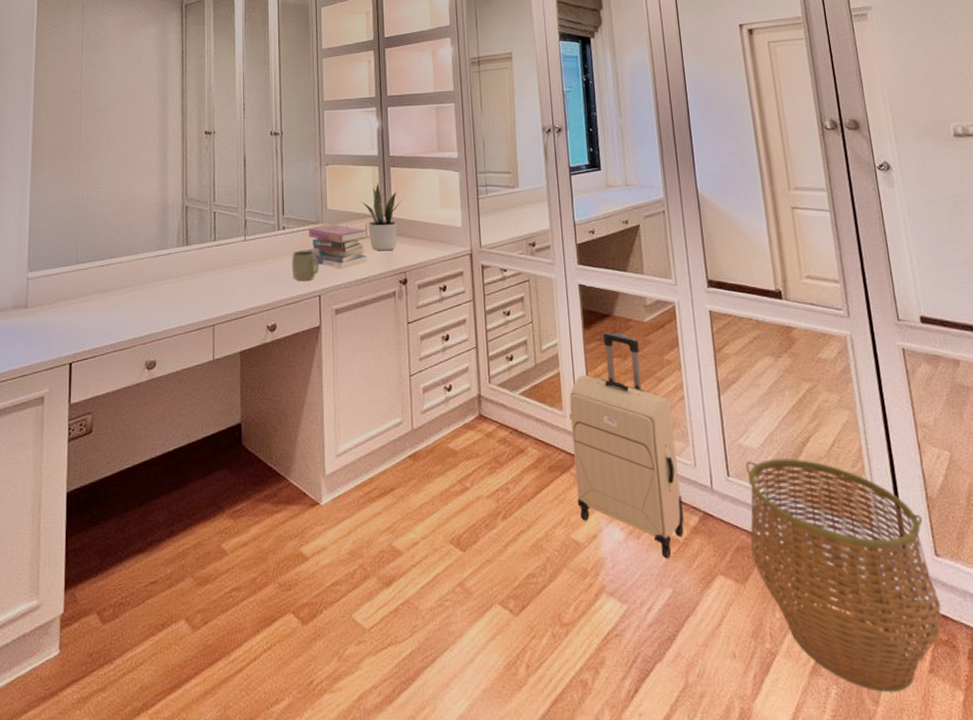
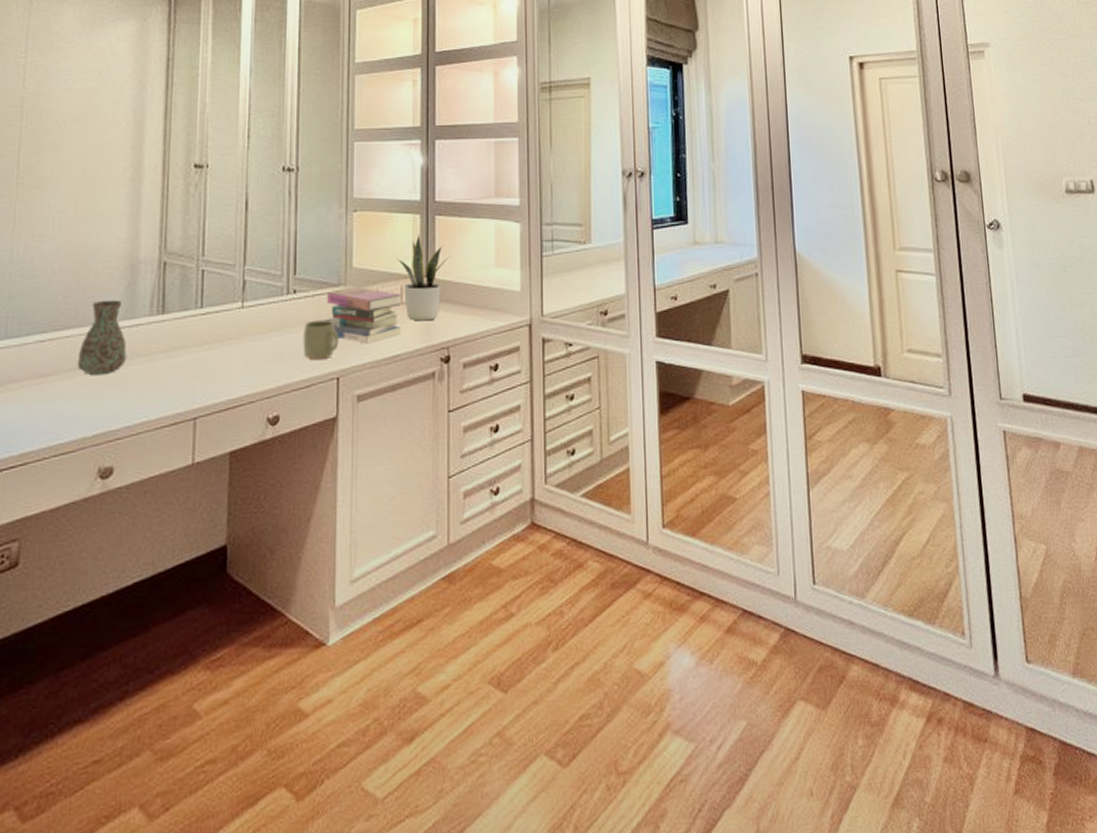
decorative vase: none [127,235,162,291] -> present [77,299,127,374]
suitcase: present [568,332,684,559] -> none [637,418,764,686]
basket: present [745,458,942,692] -> none [833,560,1030,820]

